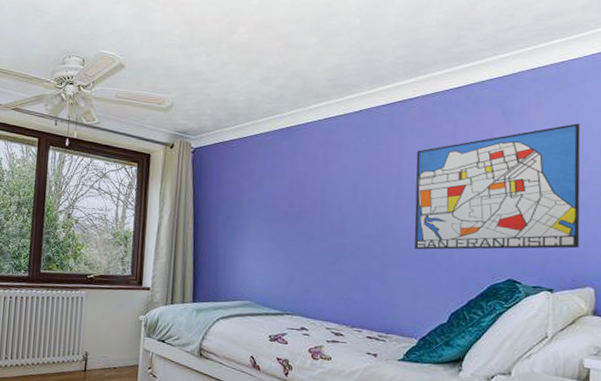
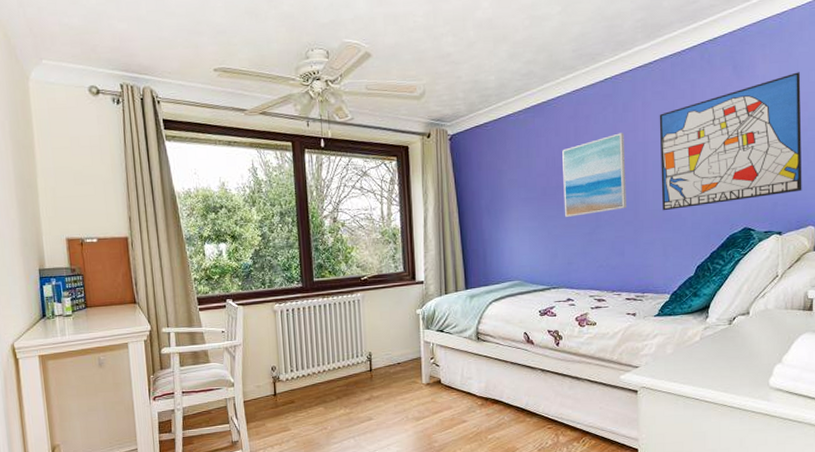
wall art: none [305,165,377,244] -> present [562,133,626,217]

